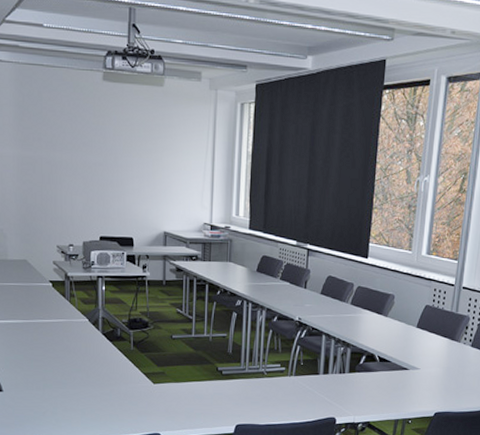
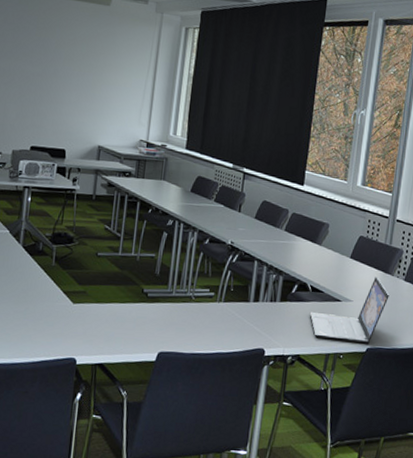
laptop: none [378,343,456,409] -> present [309,276,390,344]

